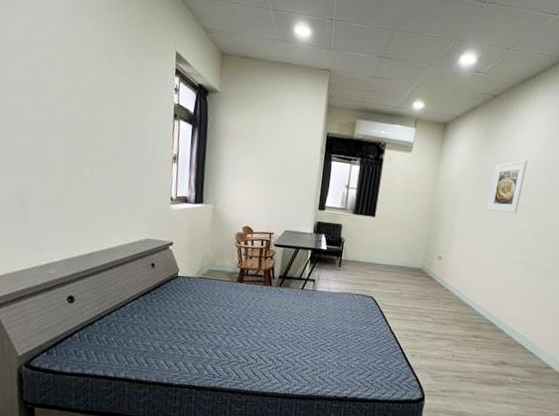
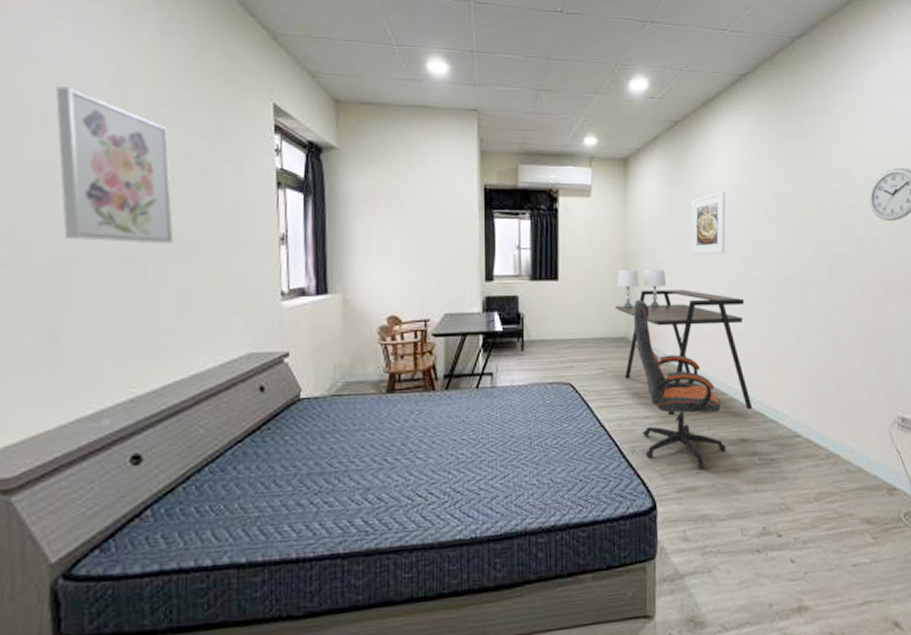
wall art: none [28,26,102,153] -> present [55,86,174,244]
desk: none [416,234,526,341] -> present [614,289,753,416]
table lamp: none [421,215,463,249] -> present [616,269,667,308]
office chair: none [422,240,490,378] -> present [633,299,726,469]

